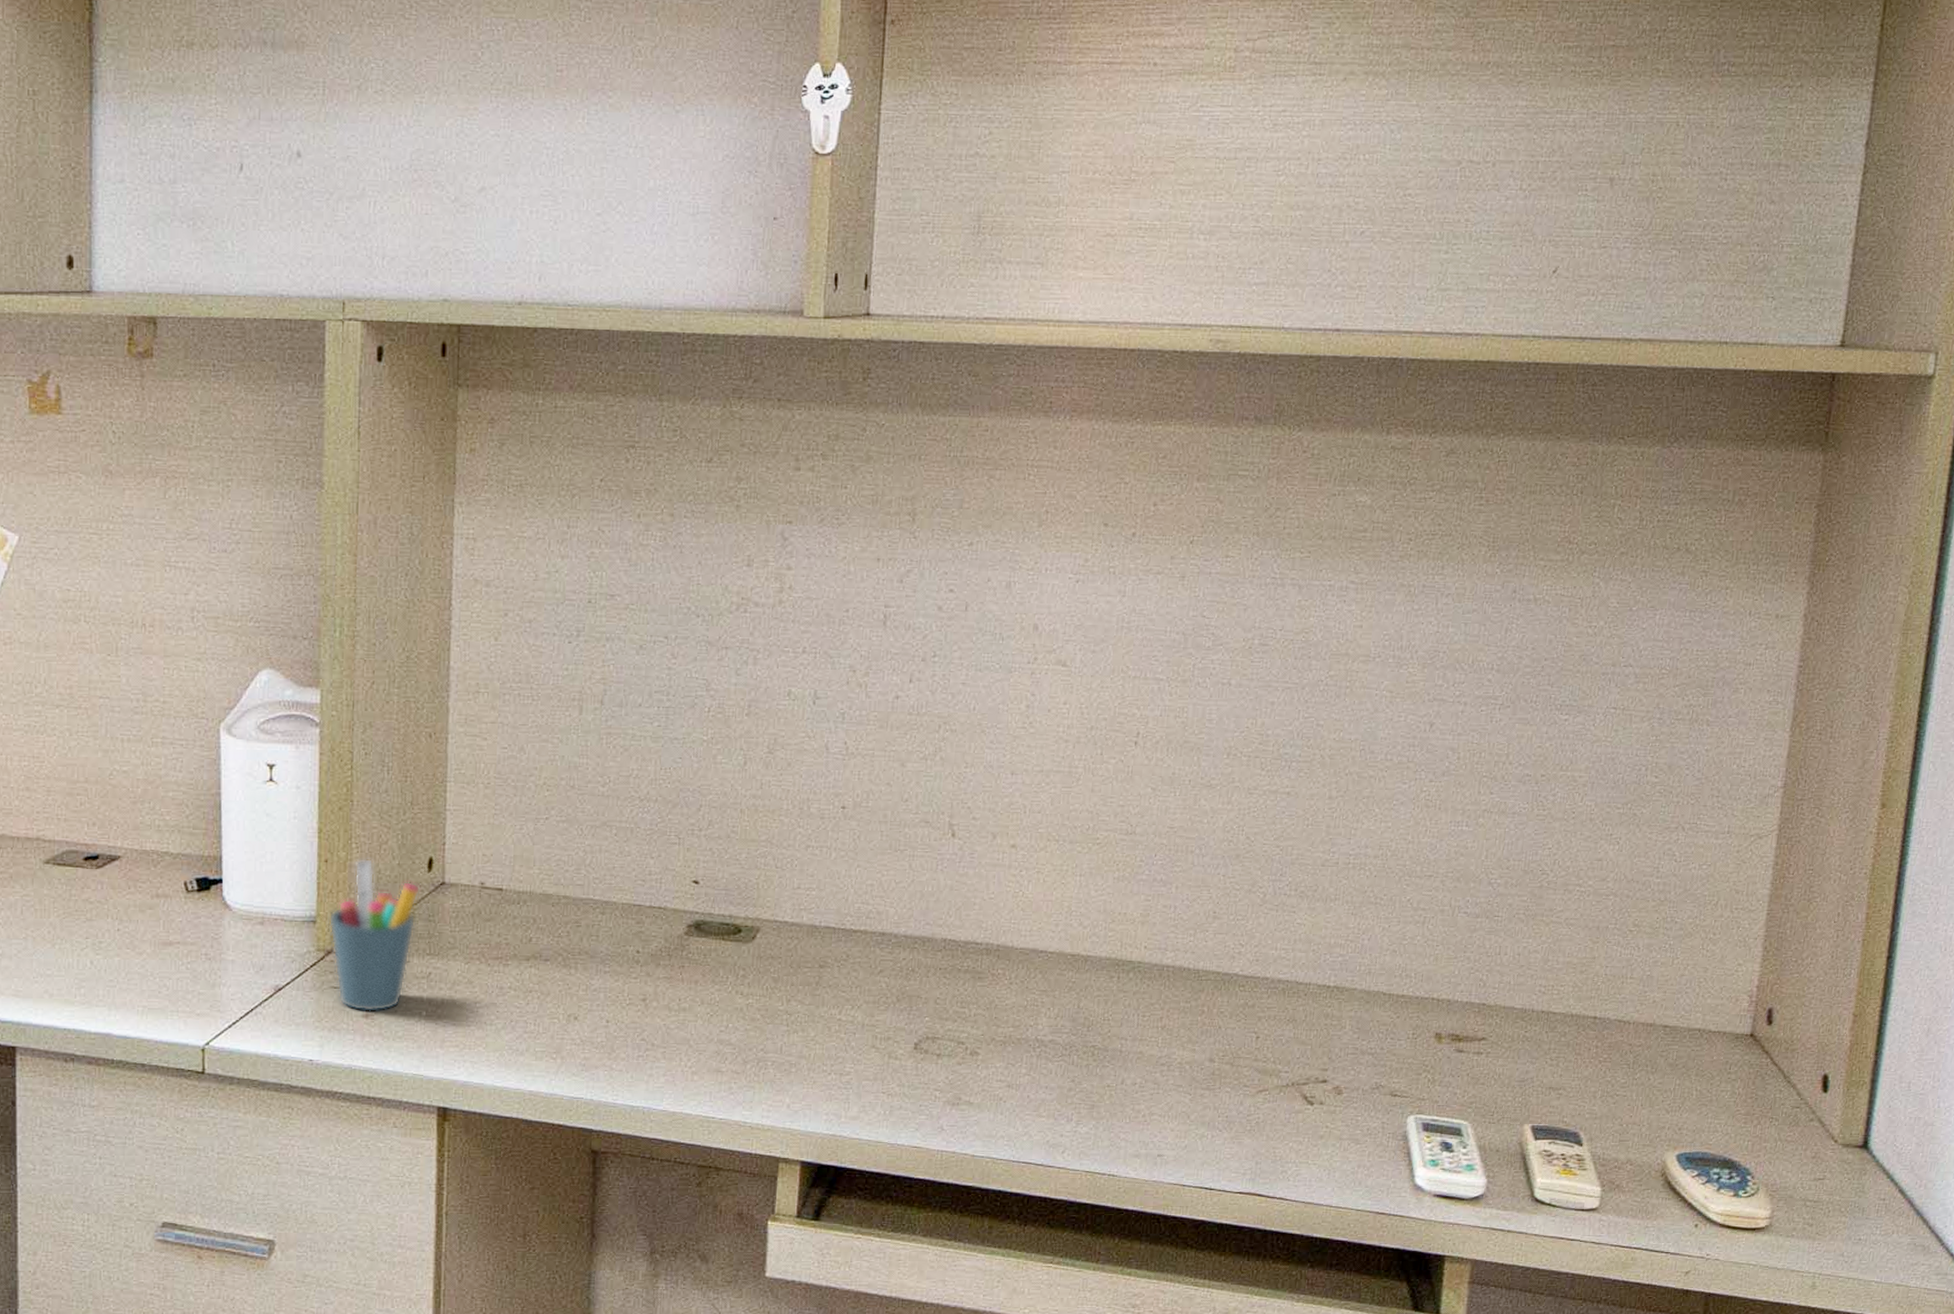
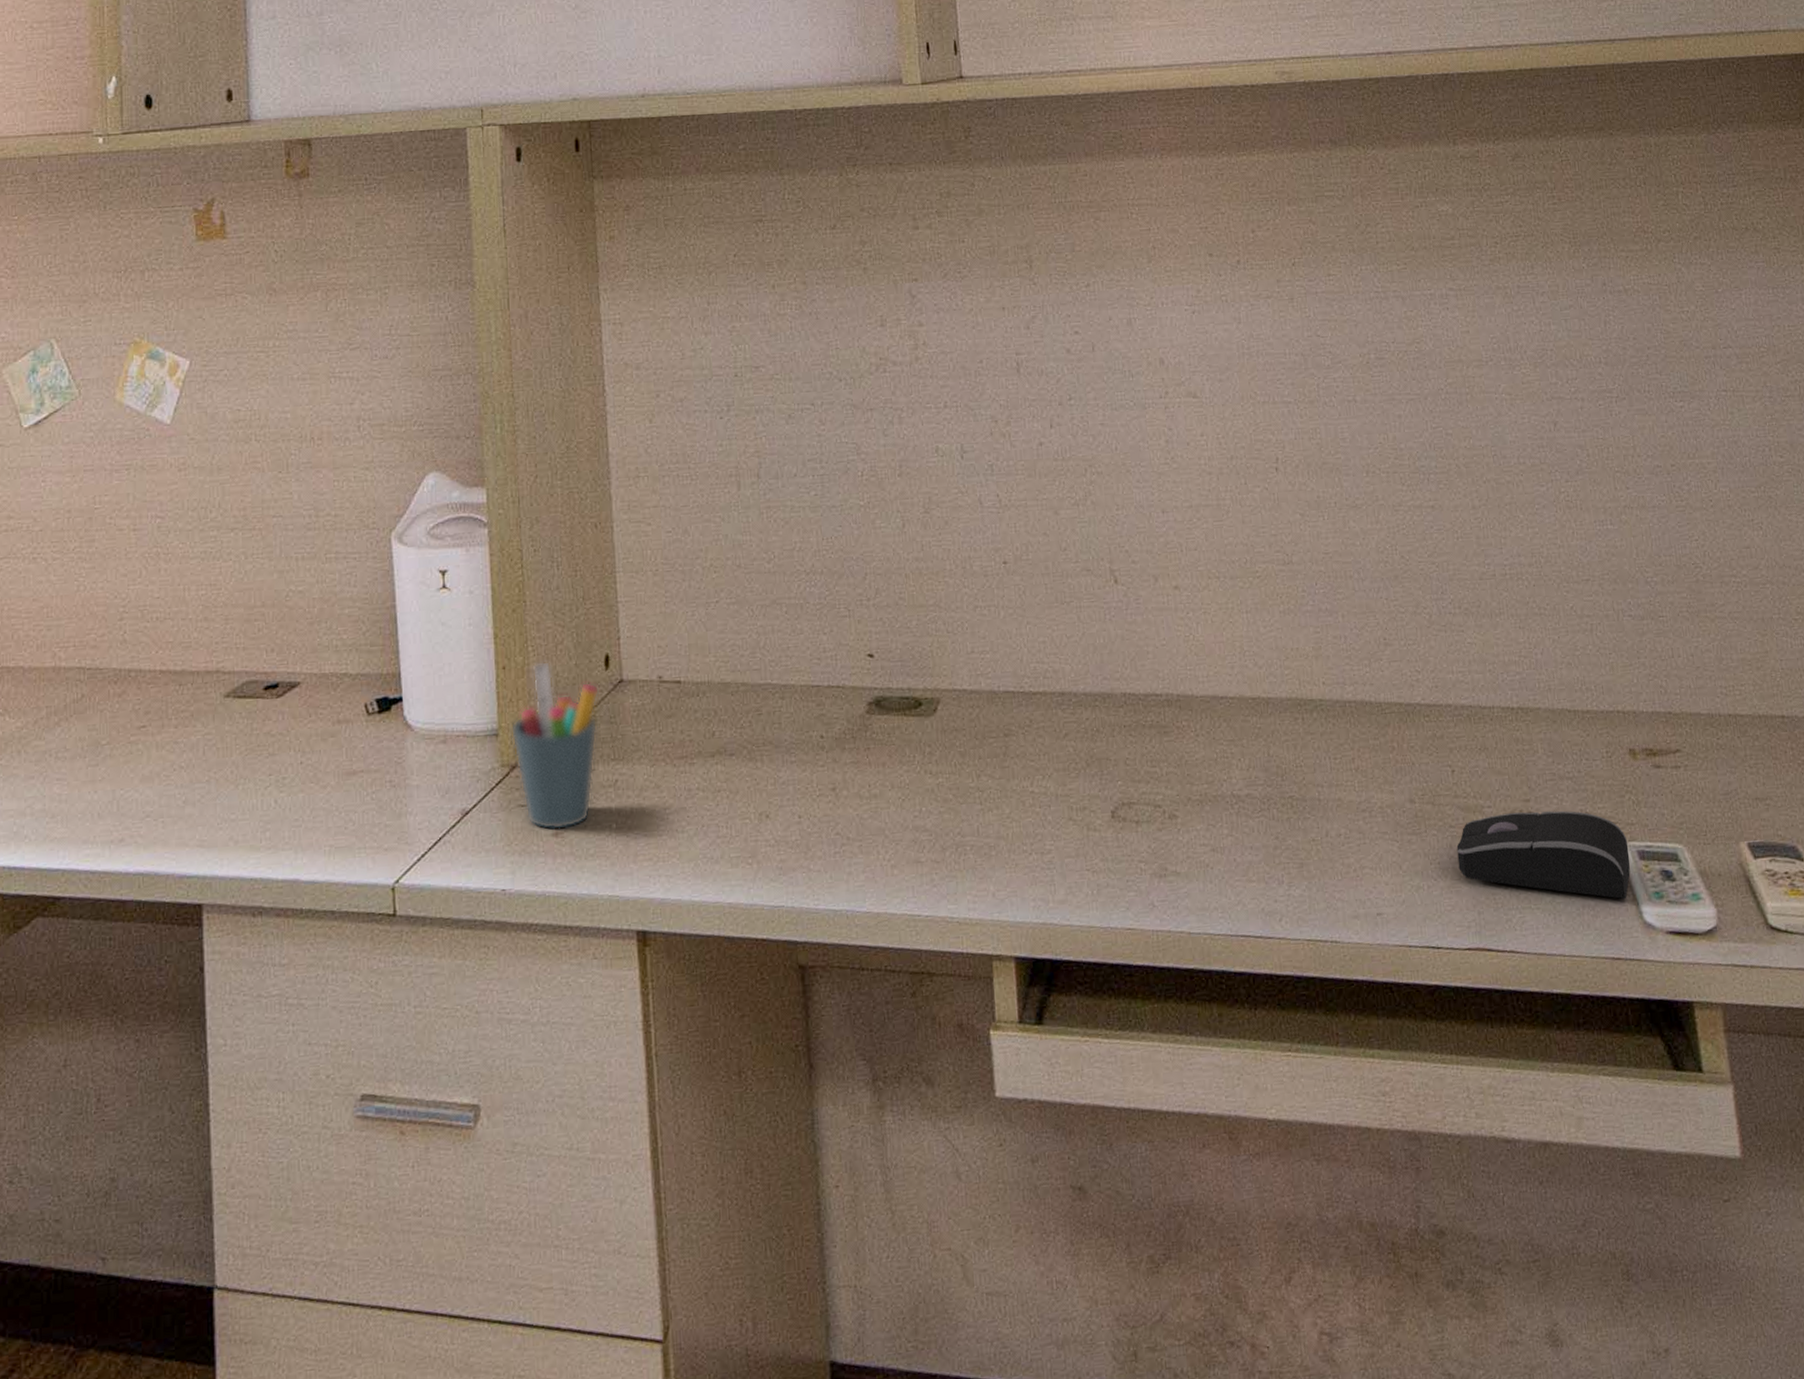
computer mouse: none [1245,1079,1415,1164] -> present [1456,810,1631,900]

